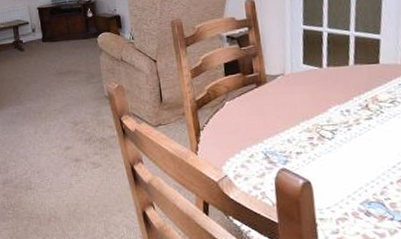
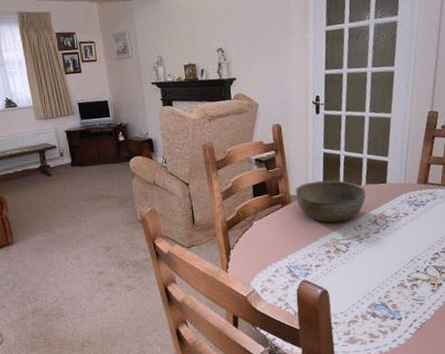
bowl: none [271,59,355,107] -> present [295,180,366,223]

